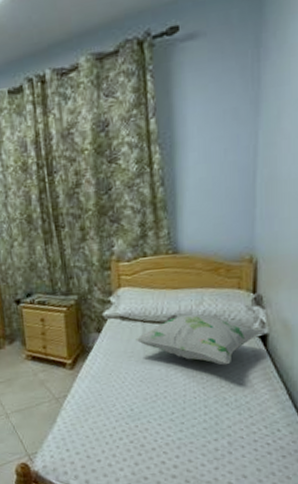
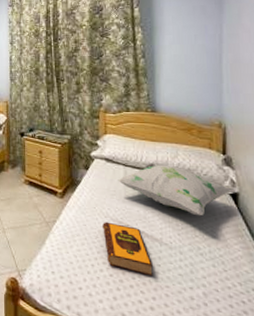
hardback book: none [120,387,176,436] -> present [103,222,153,277]

